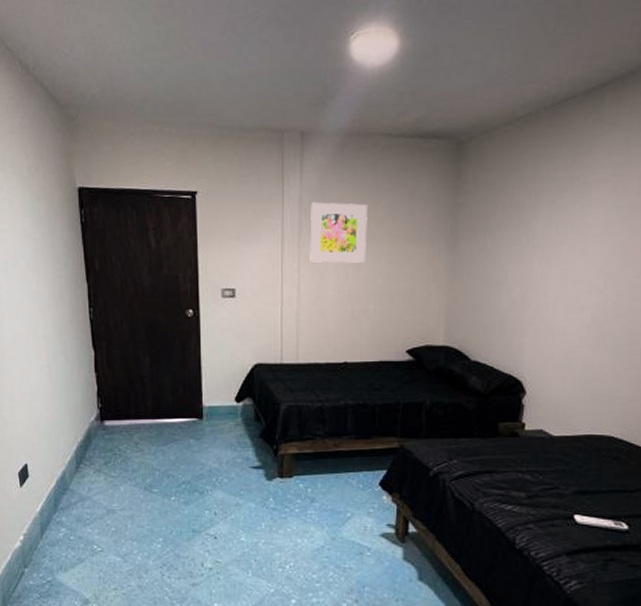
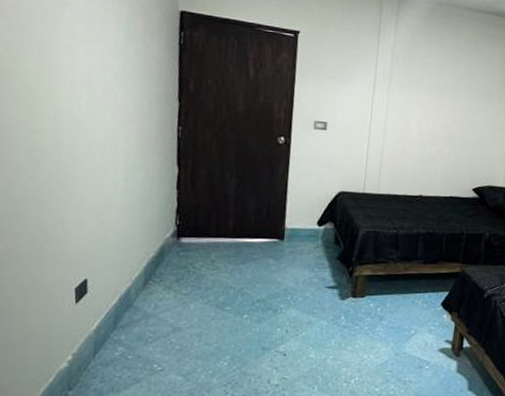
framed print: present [310,202,367,263] -> none [397,55,450,111]

